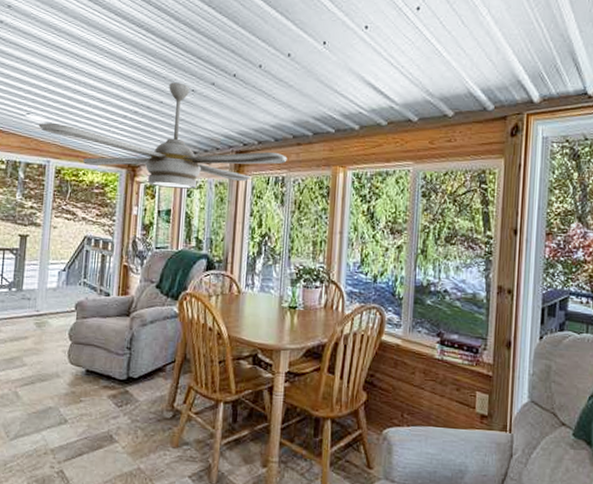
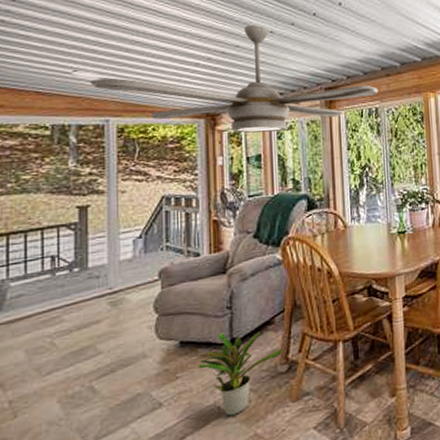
potted plant: none [98,369,169,447] -> present [197,331,282,416]

